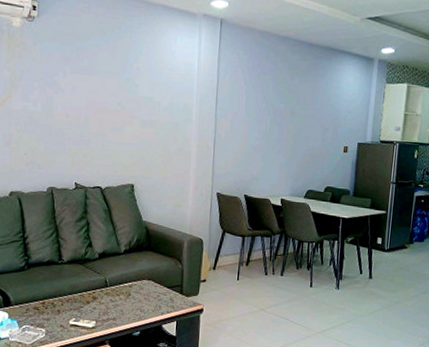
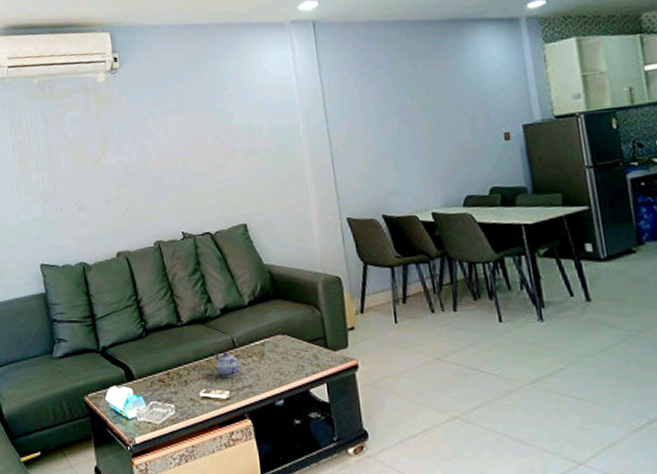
teapot: none [87,289,108,311] -> present [214,352,240,378]

